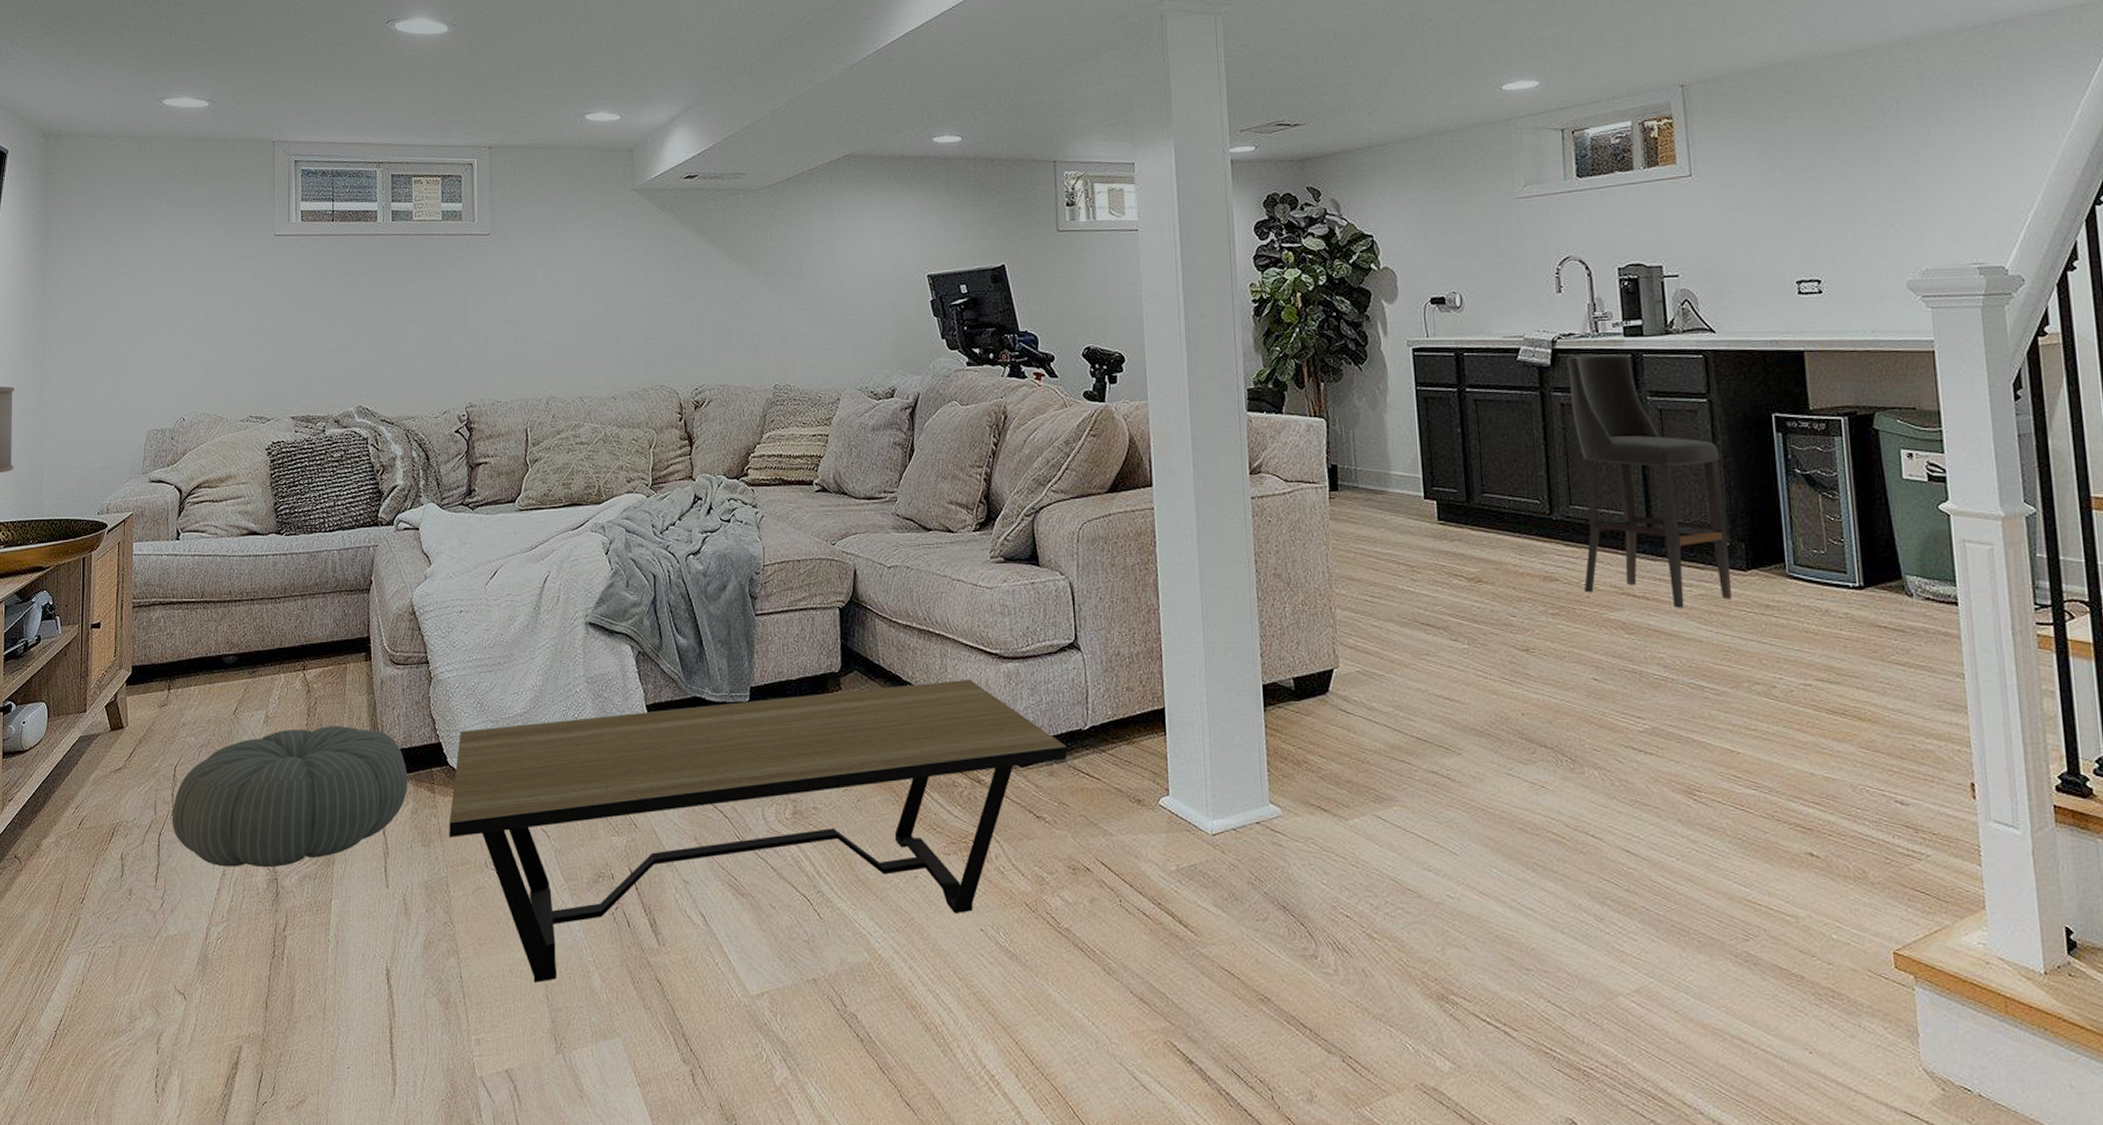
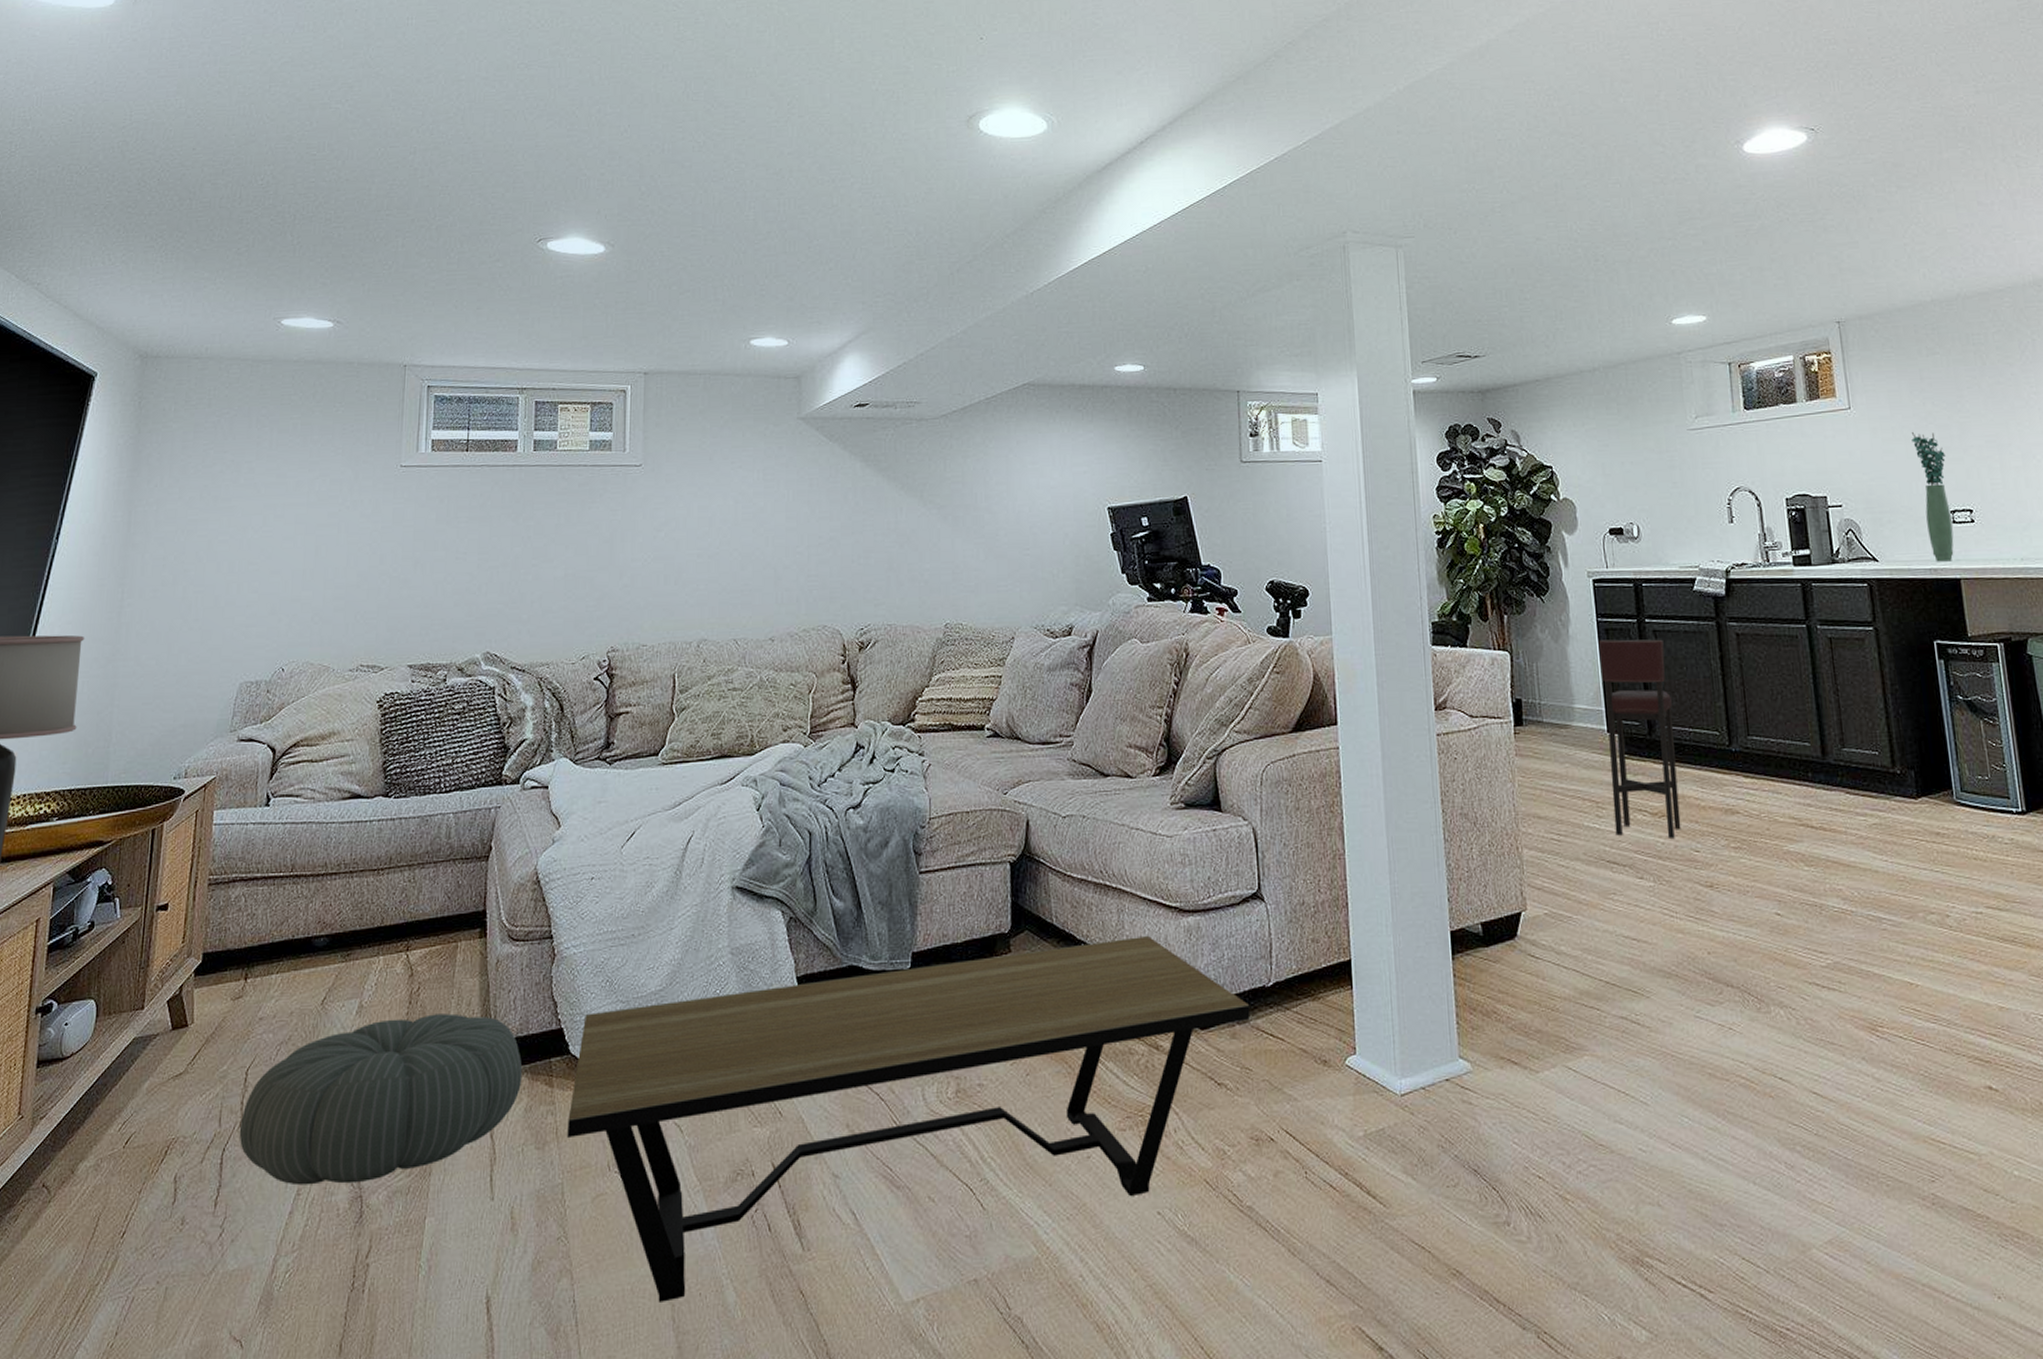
bar stool: none [1417,408,1498,603] -> present [1598,639,1681,838]
bar stool: present [1565,354,1732,608] -> none [1739,584,1905,838]
vase: none [1757,200,1799,334] -> present [1911,432,1954,562]

